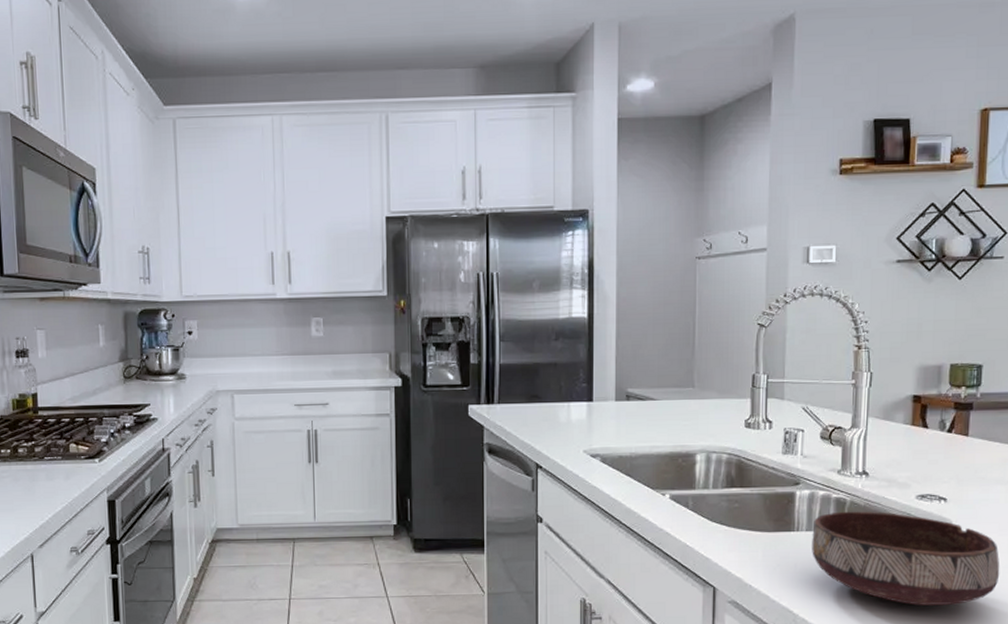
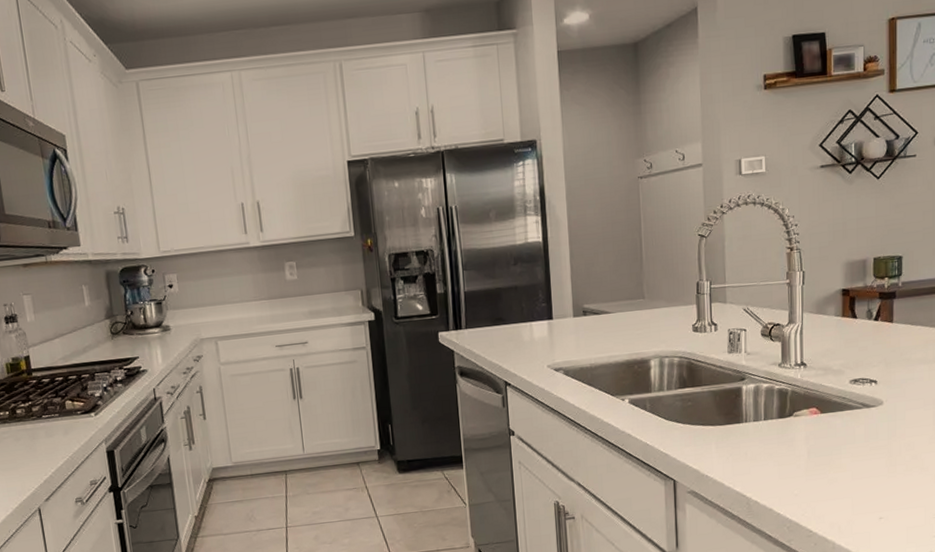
bowl: present [812,511,1000,606] -> none [759,398,927,480]

